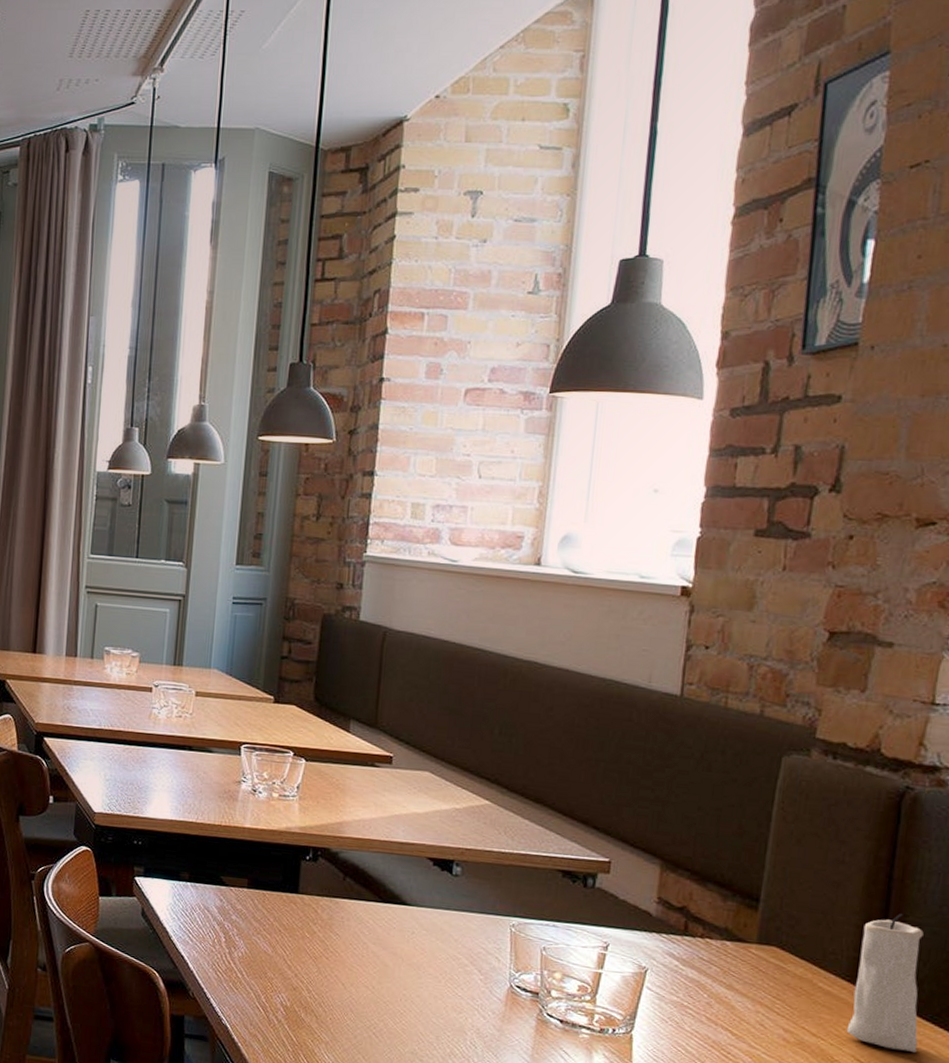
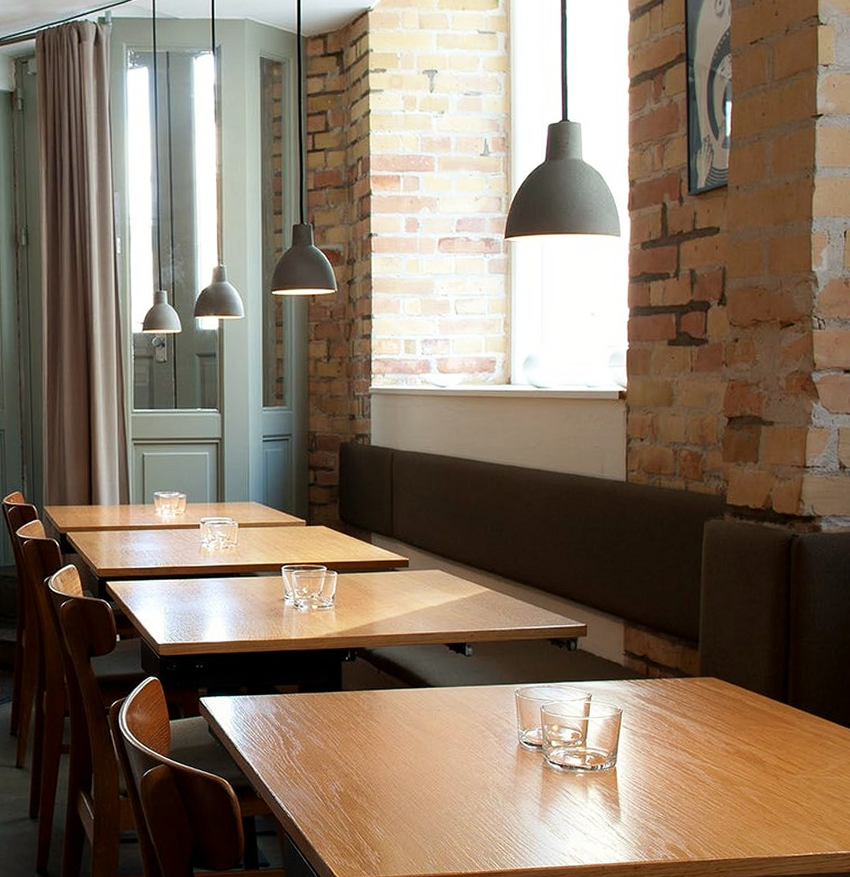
candle: present [846,914,924,1054] -> none [769,636,819,746]

